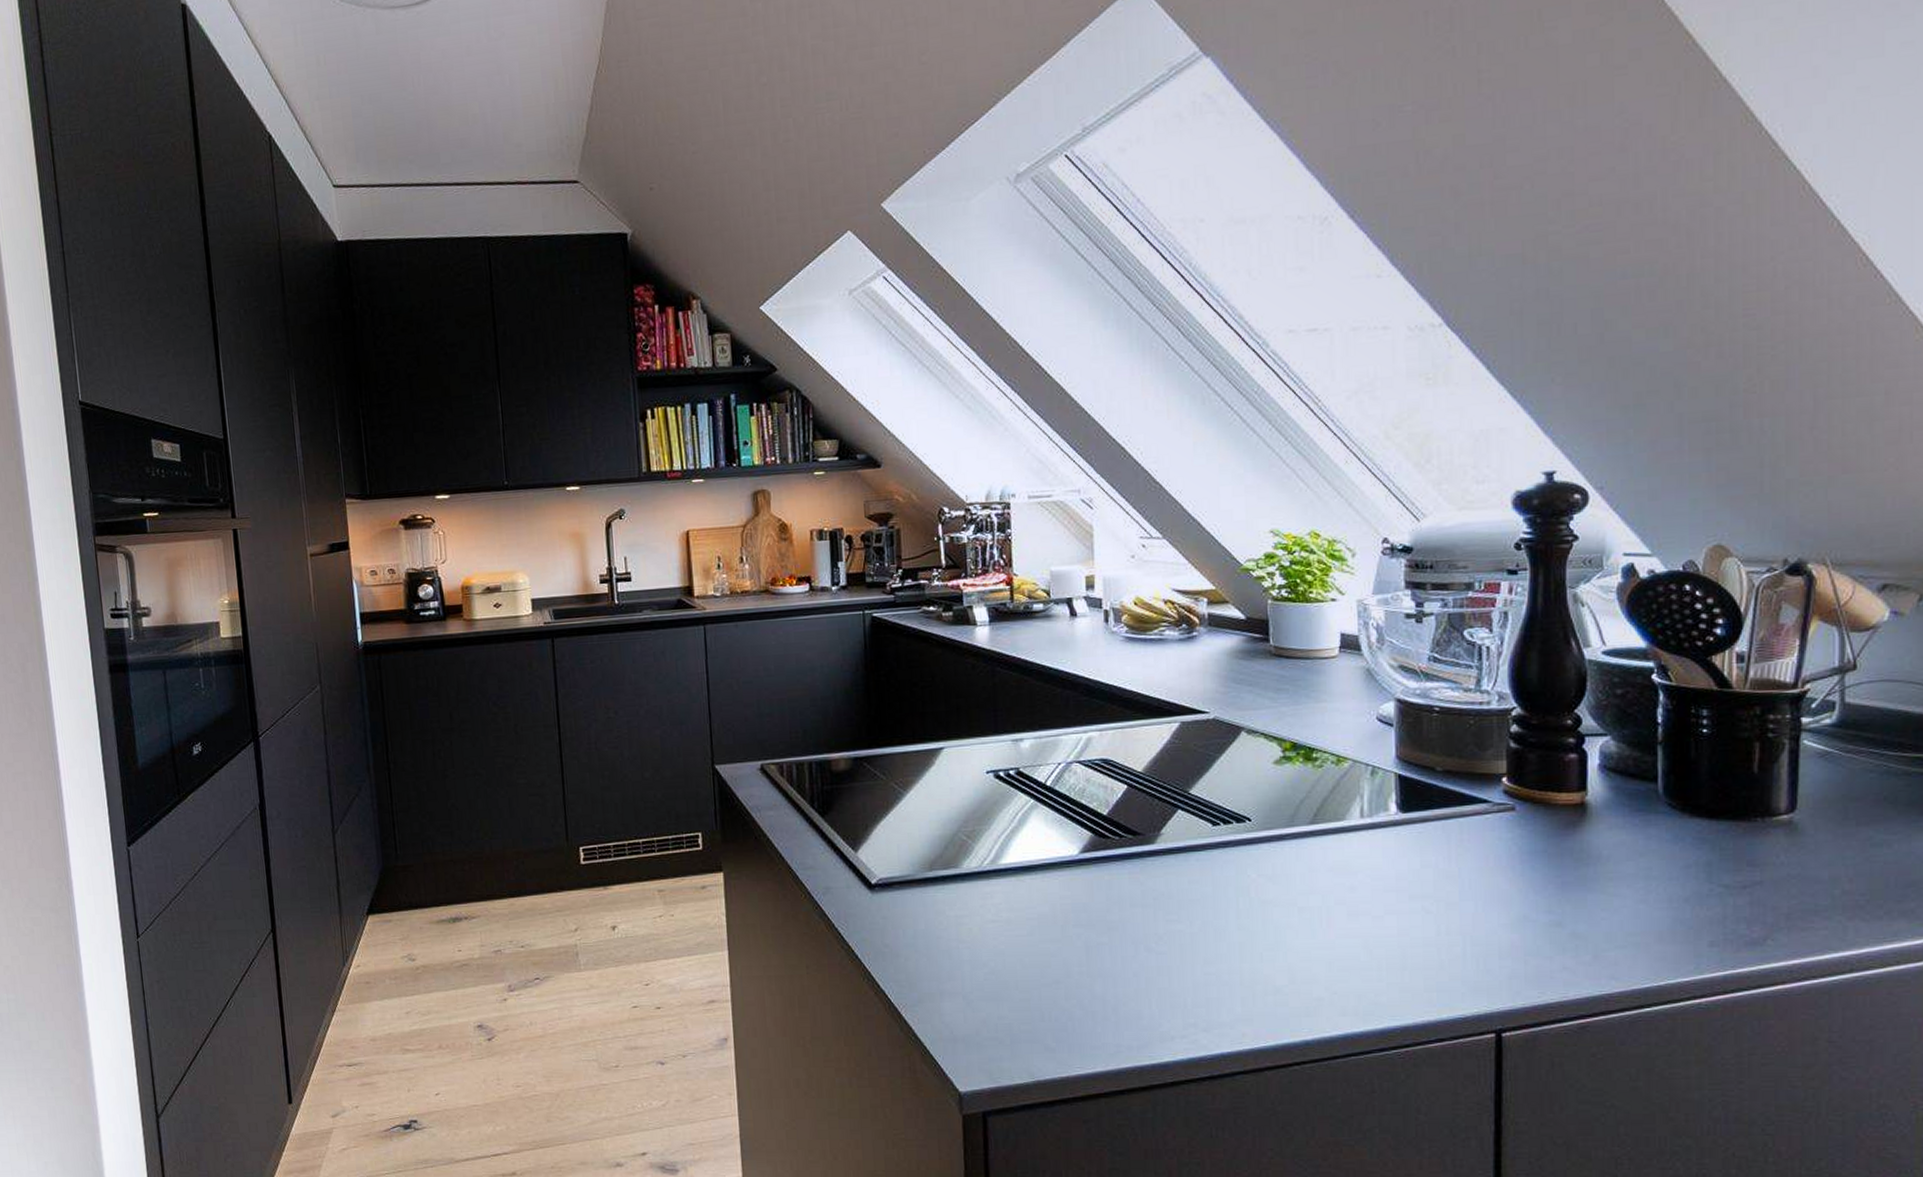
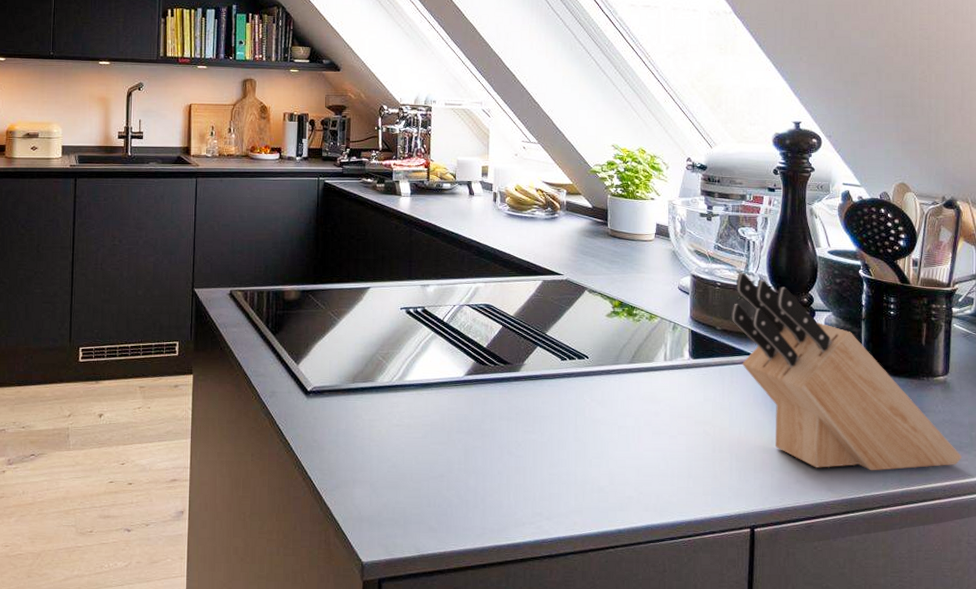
knife block: none [1456,690,1818,950] -> present [731,272,962,471]

